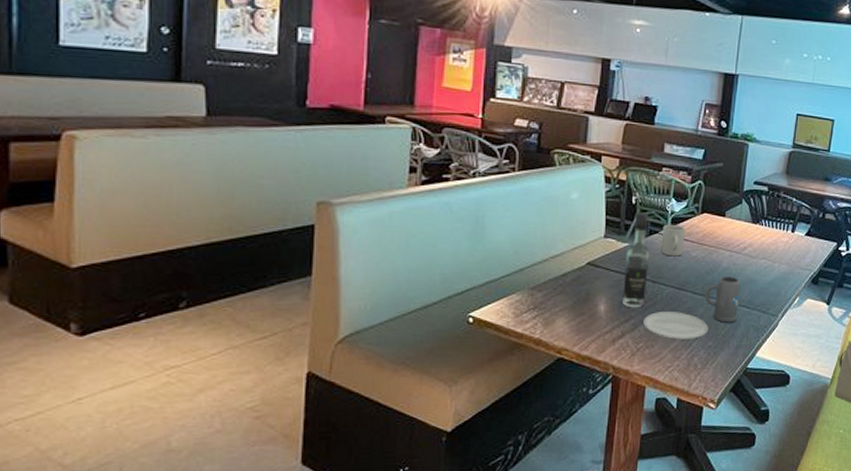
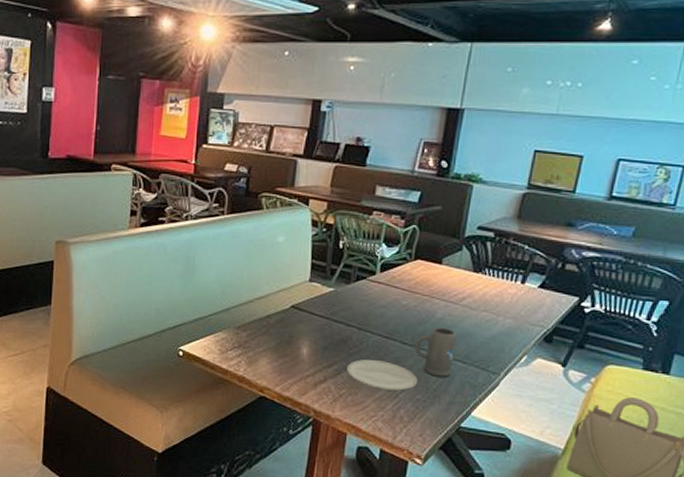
bottle: present [622,212,650,308] -> none [326,257,356,354]
cup: present [661,224,686,257] -> none [368,270,396,304]

